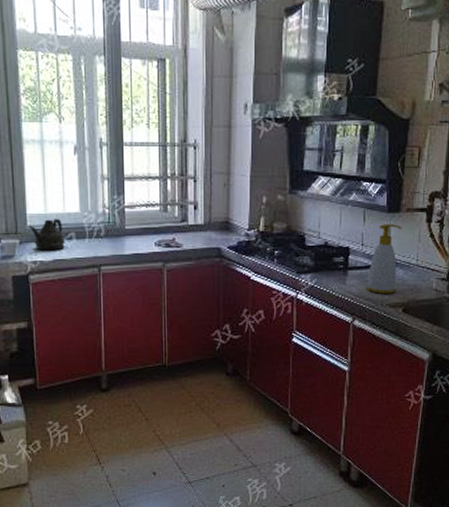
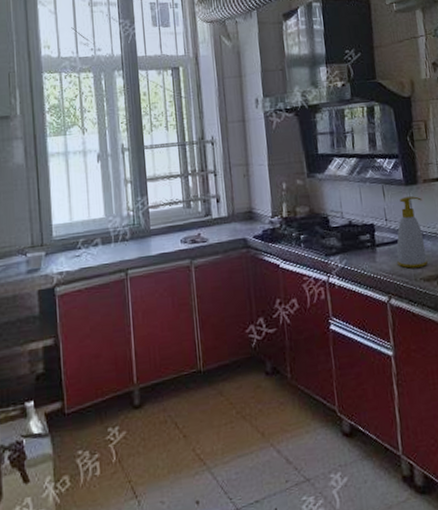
teapot: present [27,218,65,251] -> none [53,225,91,261]

